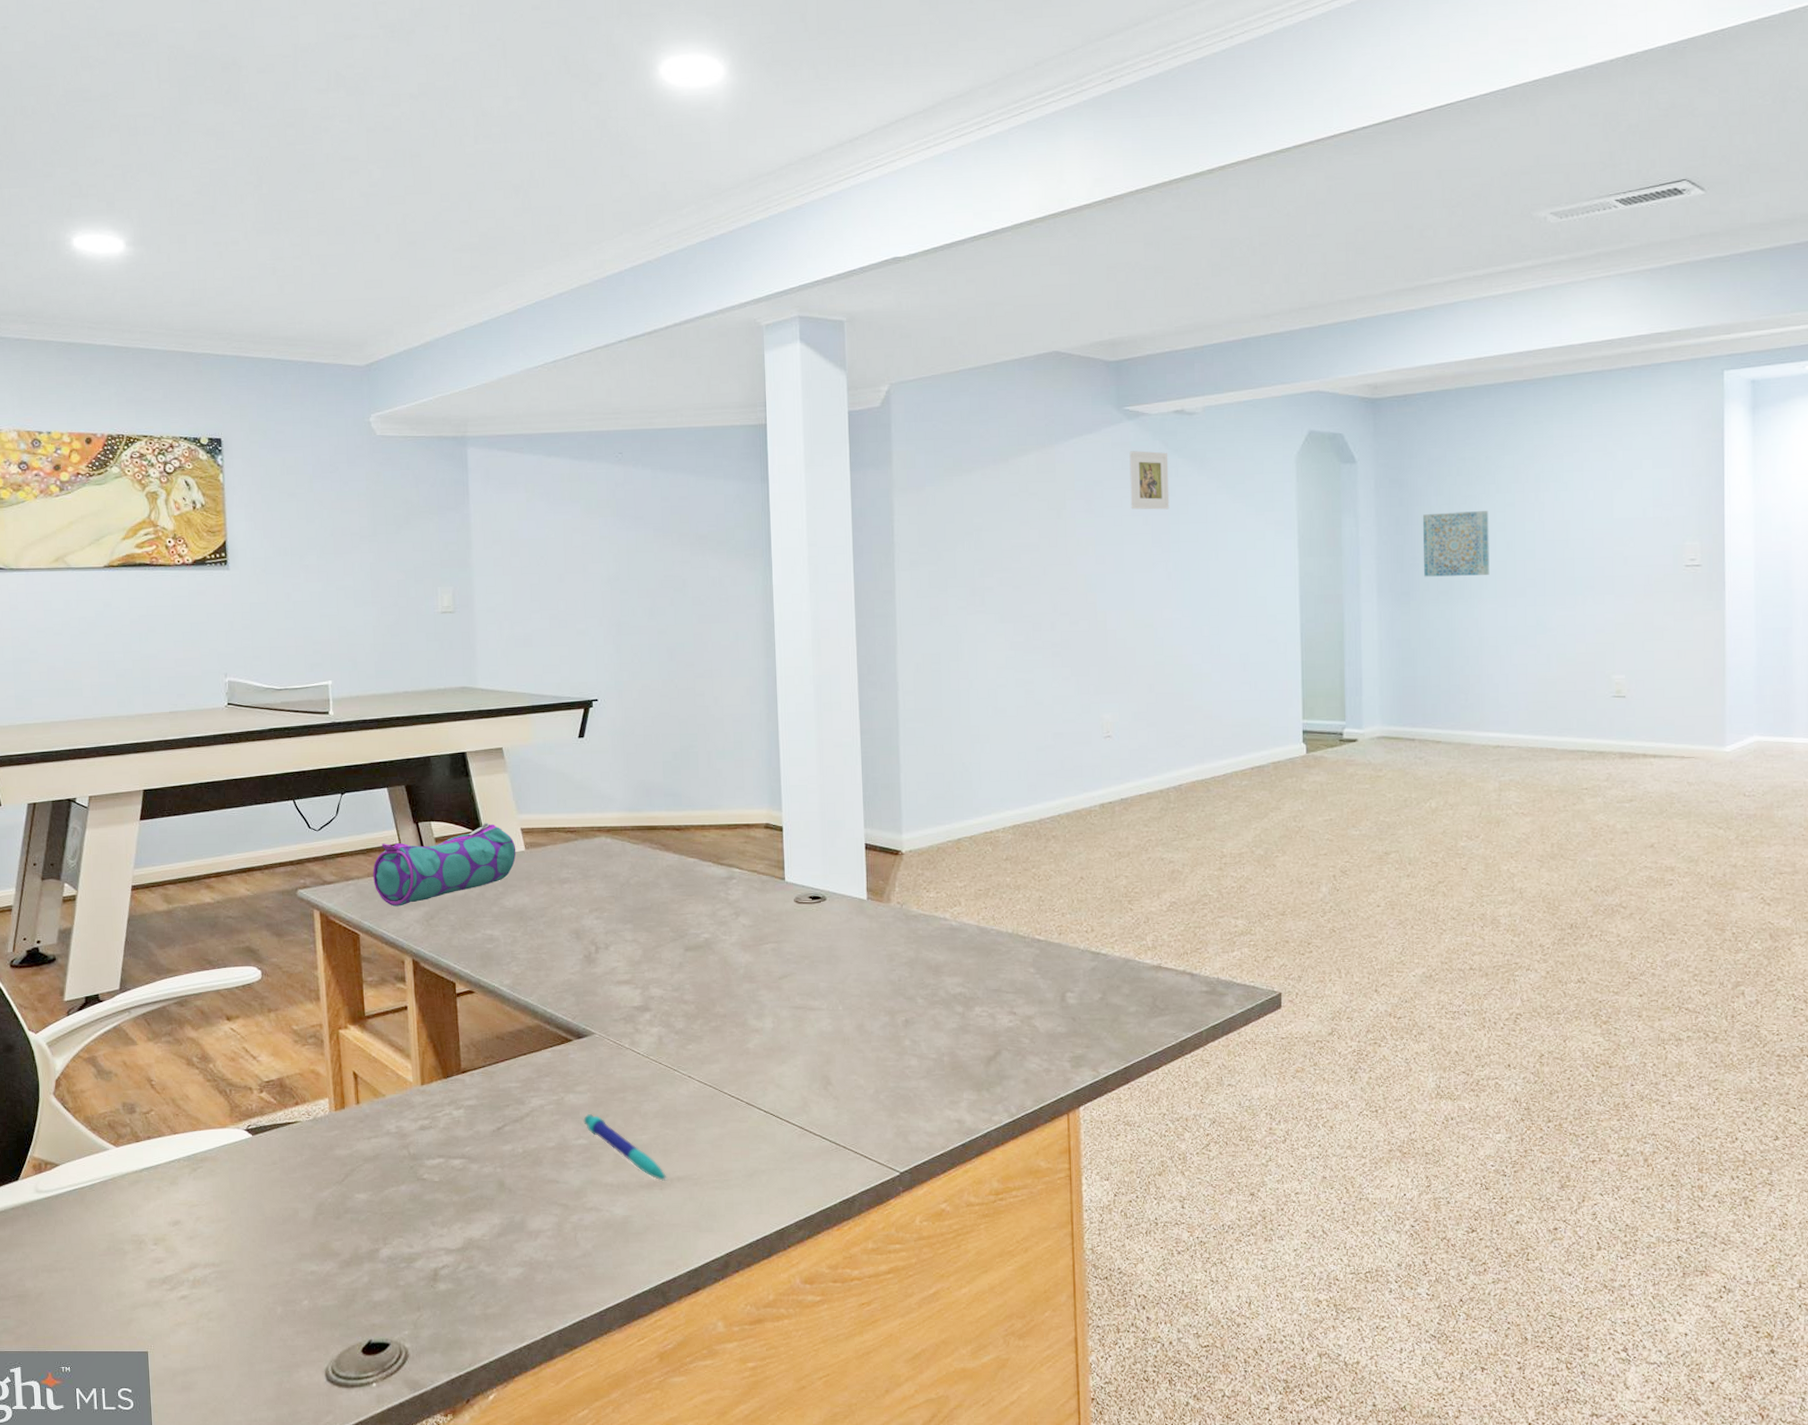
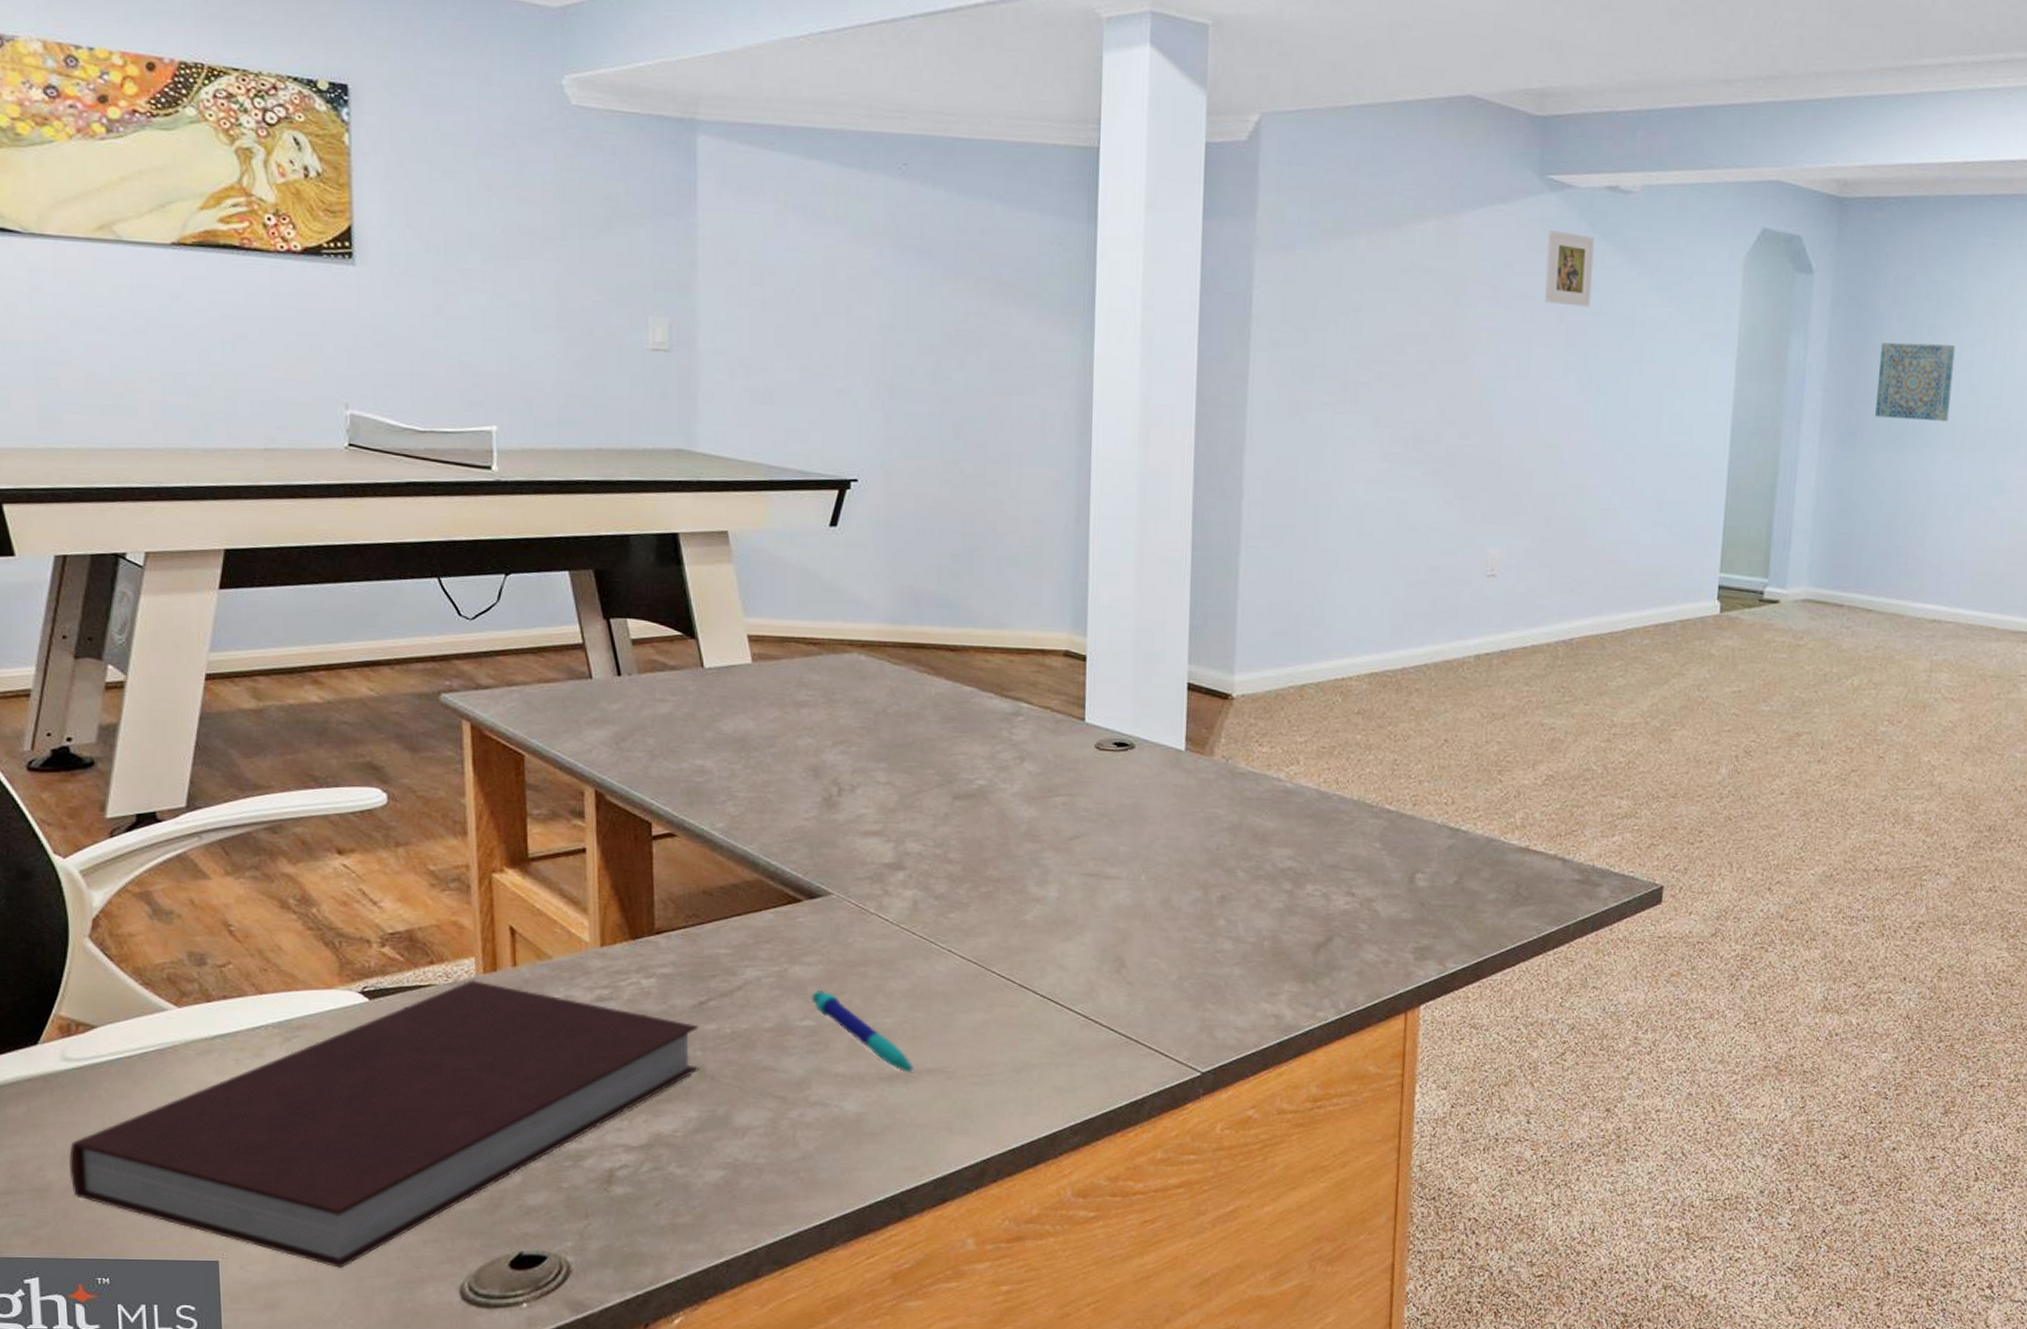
notebook: none [40,1117,500,1356] -> present [68,980,699,1268]
pencil case: present [373,822,516,907] -> none [545,624,740,723]

